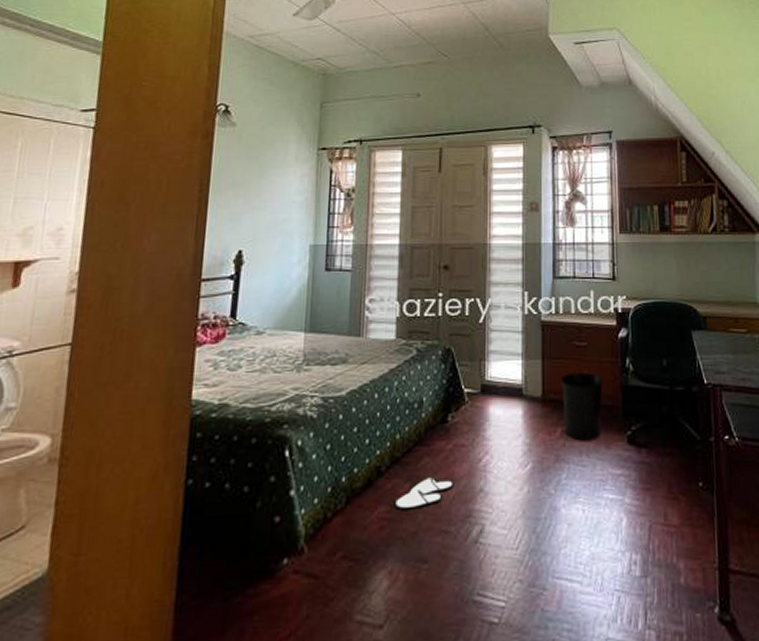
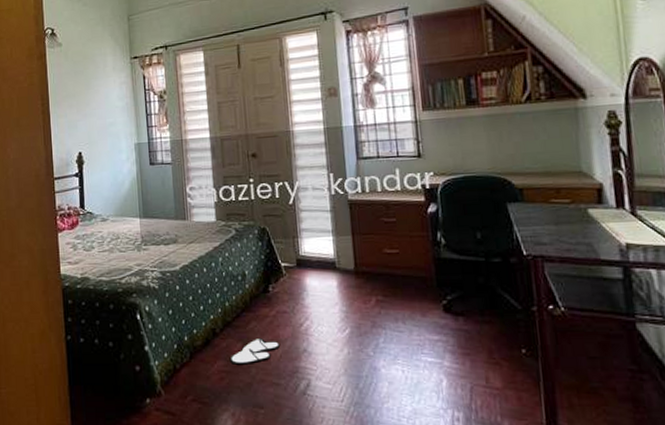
waste bin: present [560,372,604,441] -> none [371,246,416,309]

